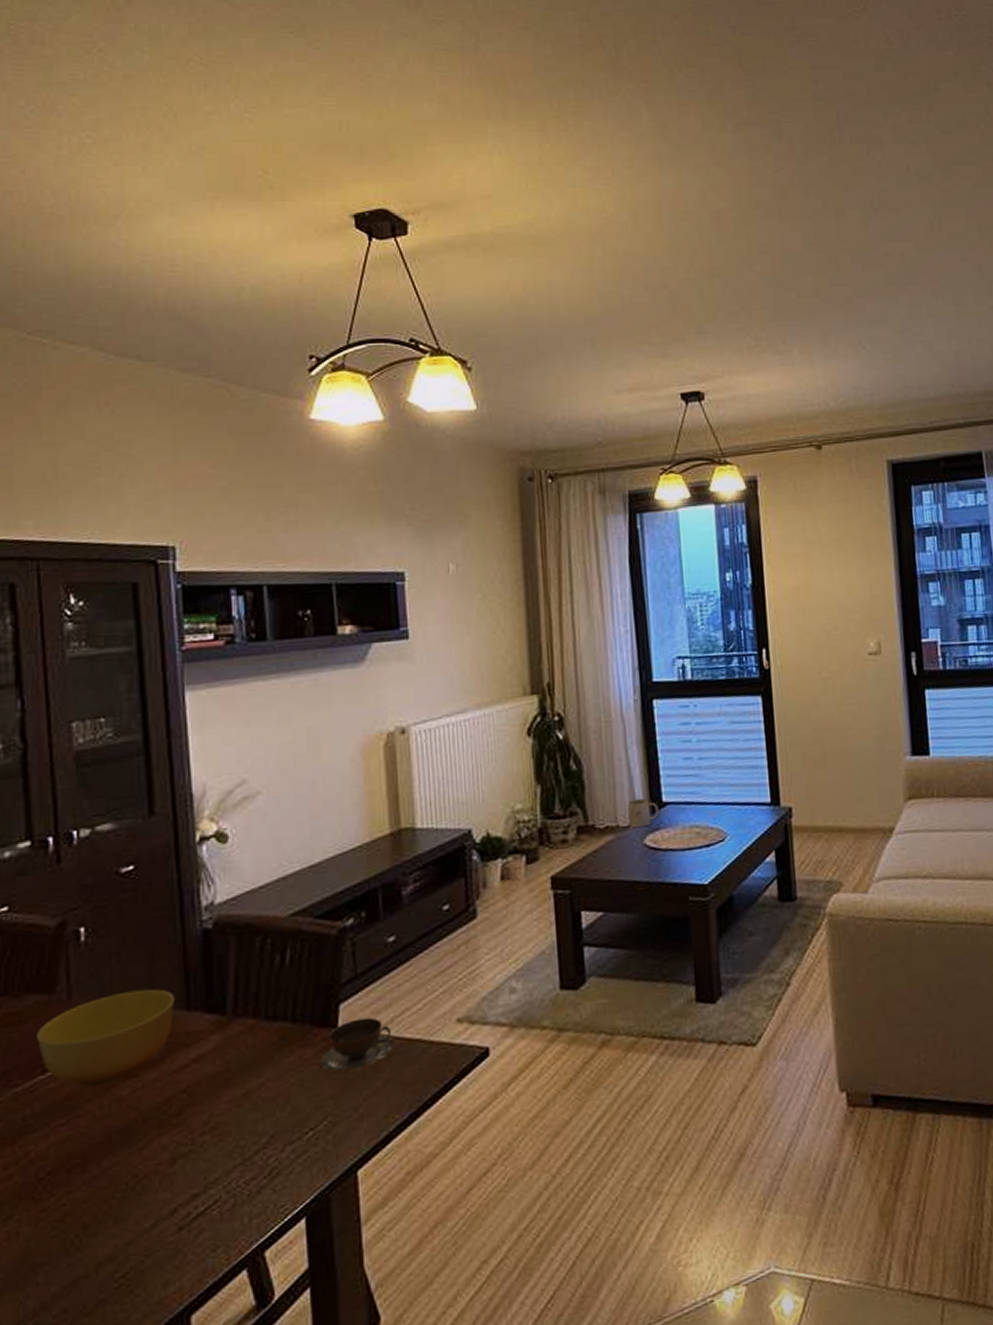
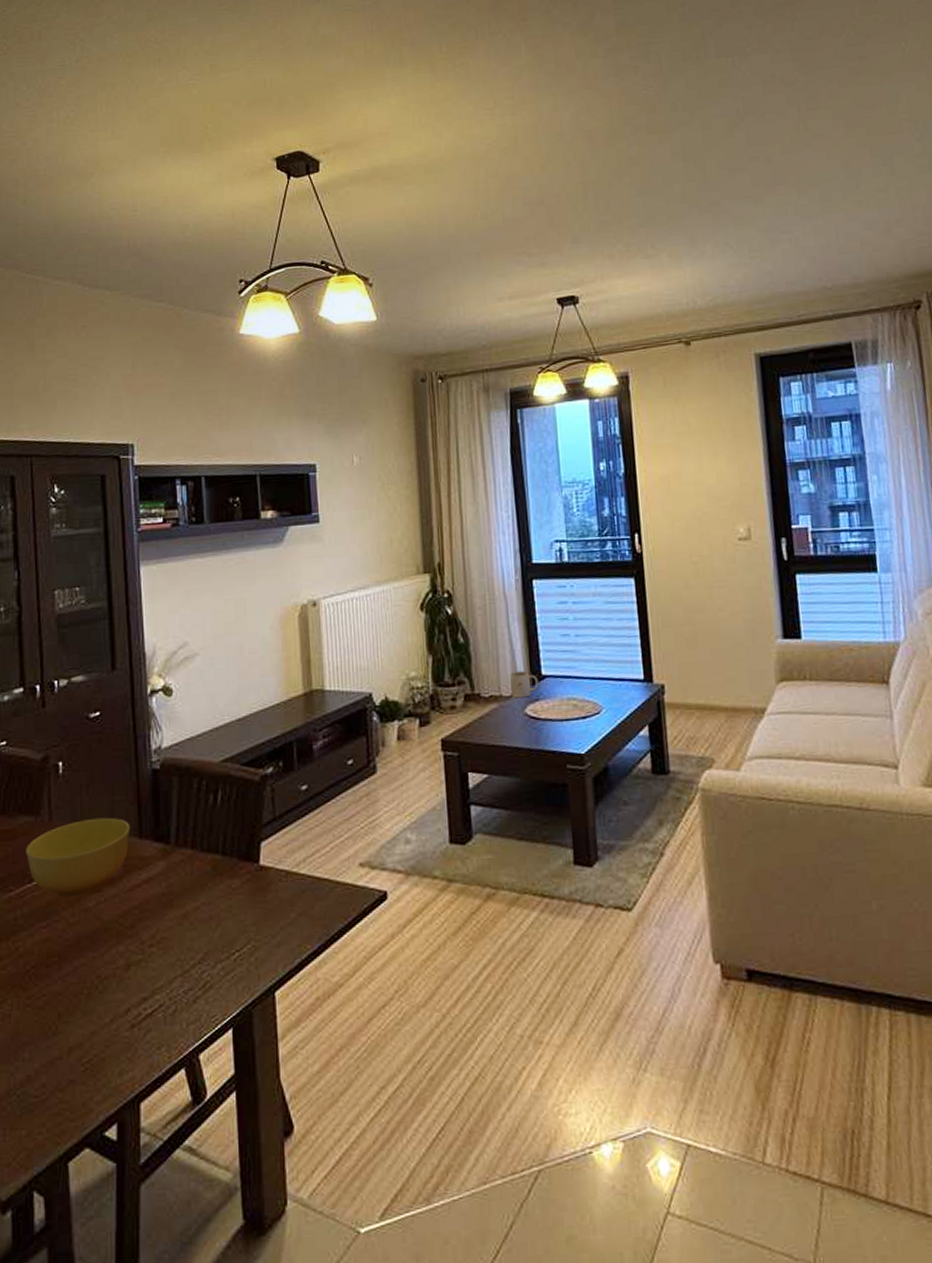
teacup: present [320,1017,396,1072] -> none [245,856,308,903]

